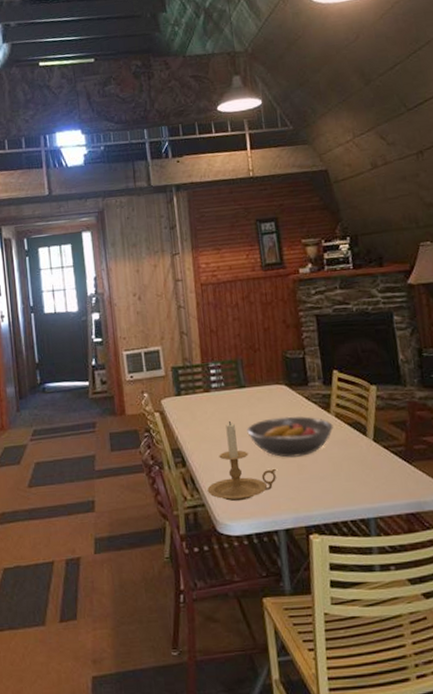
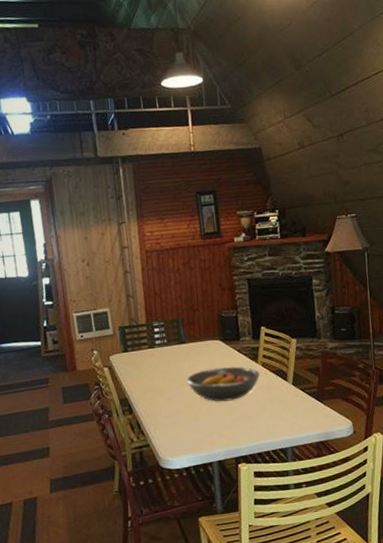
candle holder: present [207,421,276,502] -> none [151,373,212,441]

